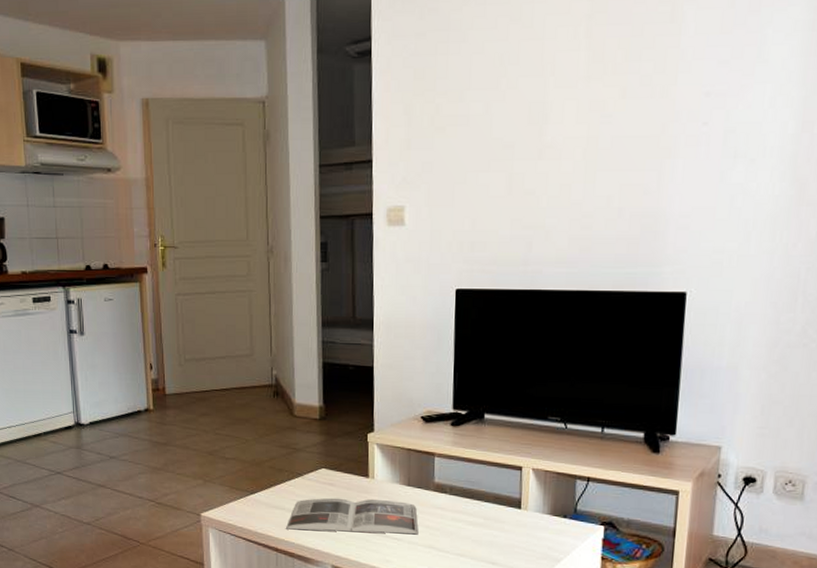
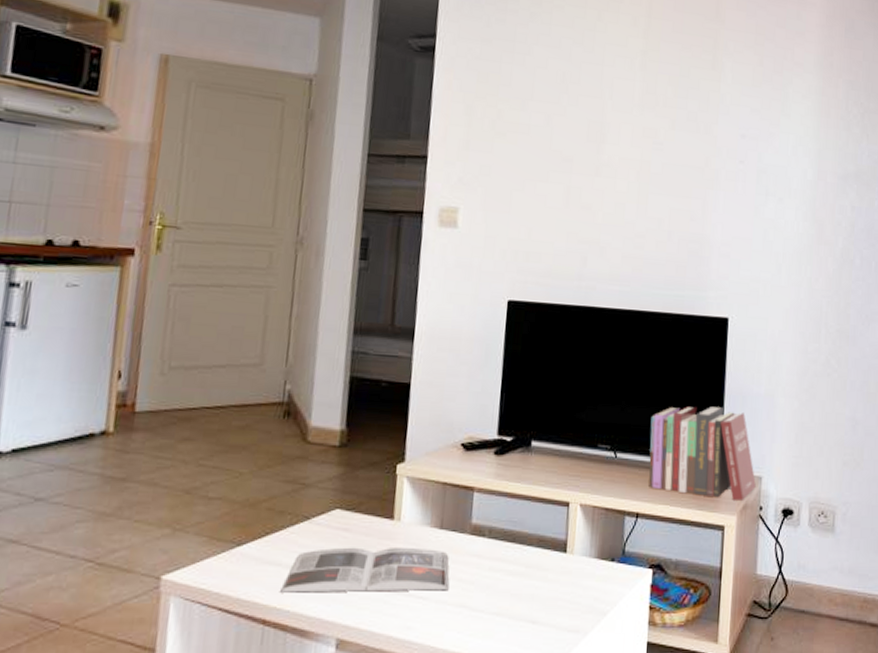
books: none [599,379,715,469] -> present [648,405,756,502]

